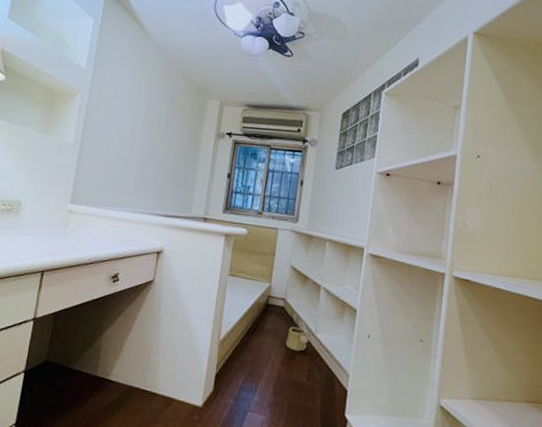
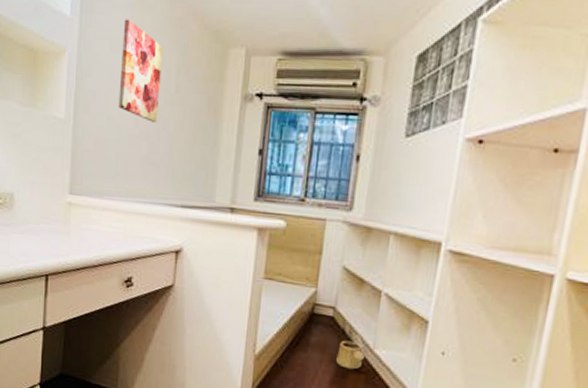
wall art: none [118,73,157,150] -> present [118,19,163,122]

